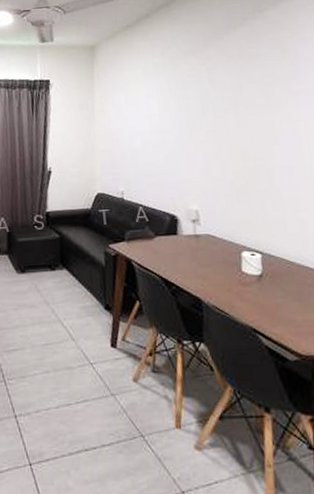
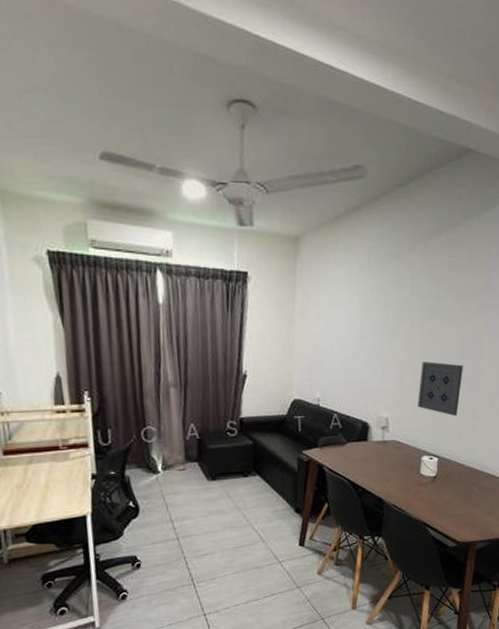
wall art: none [229,151,280,208] -> present [417,361,464,416]

